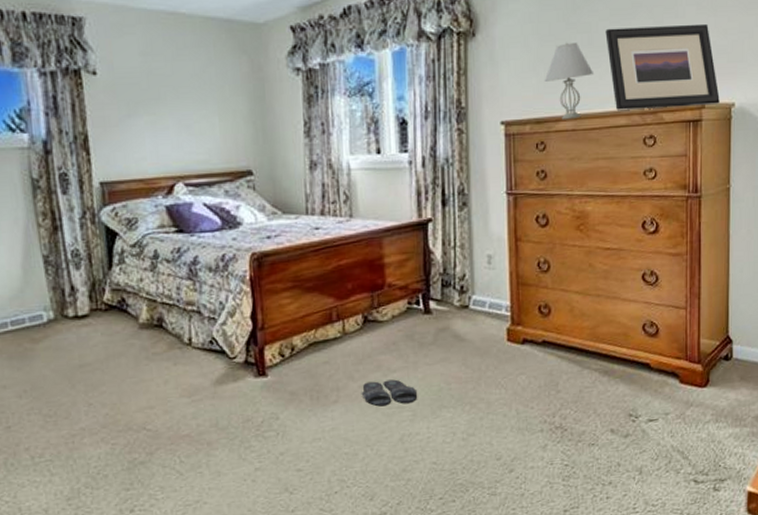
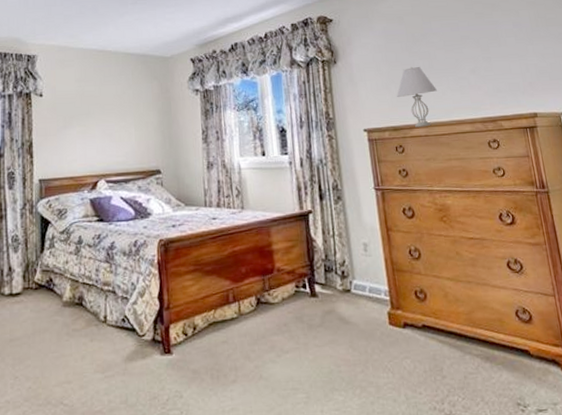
slippers: present [361,379,417,407] -> none [257,360,309,388]
picture frame: present [605,23,720,110] -> none [442,50,550,119]

